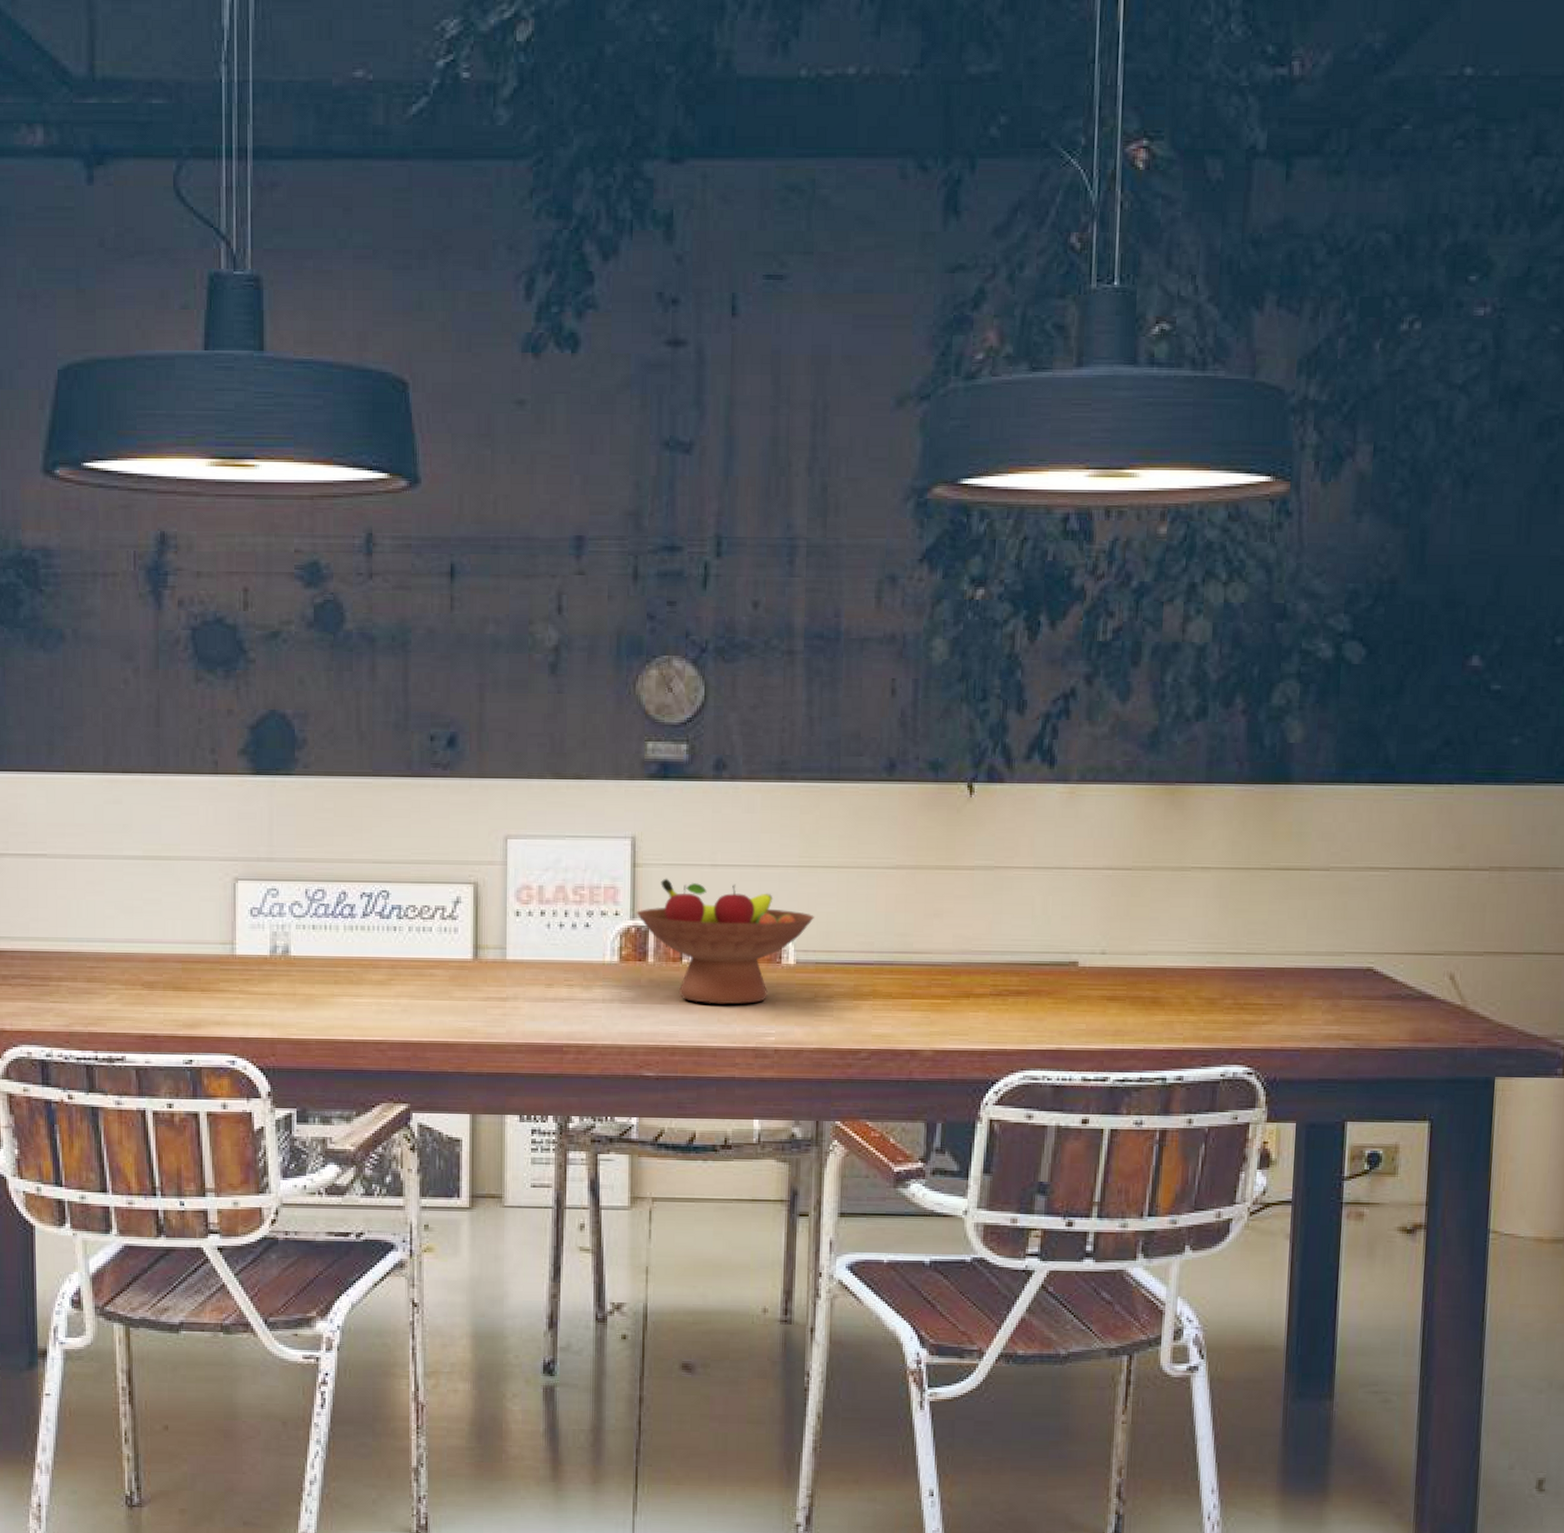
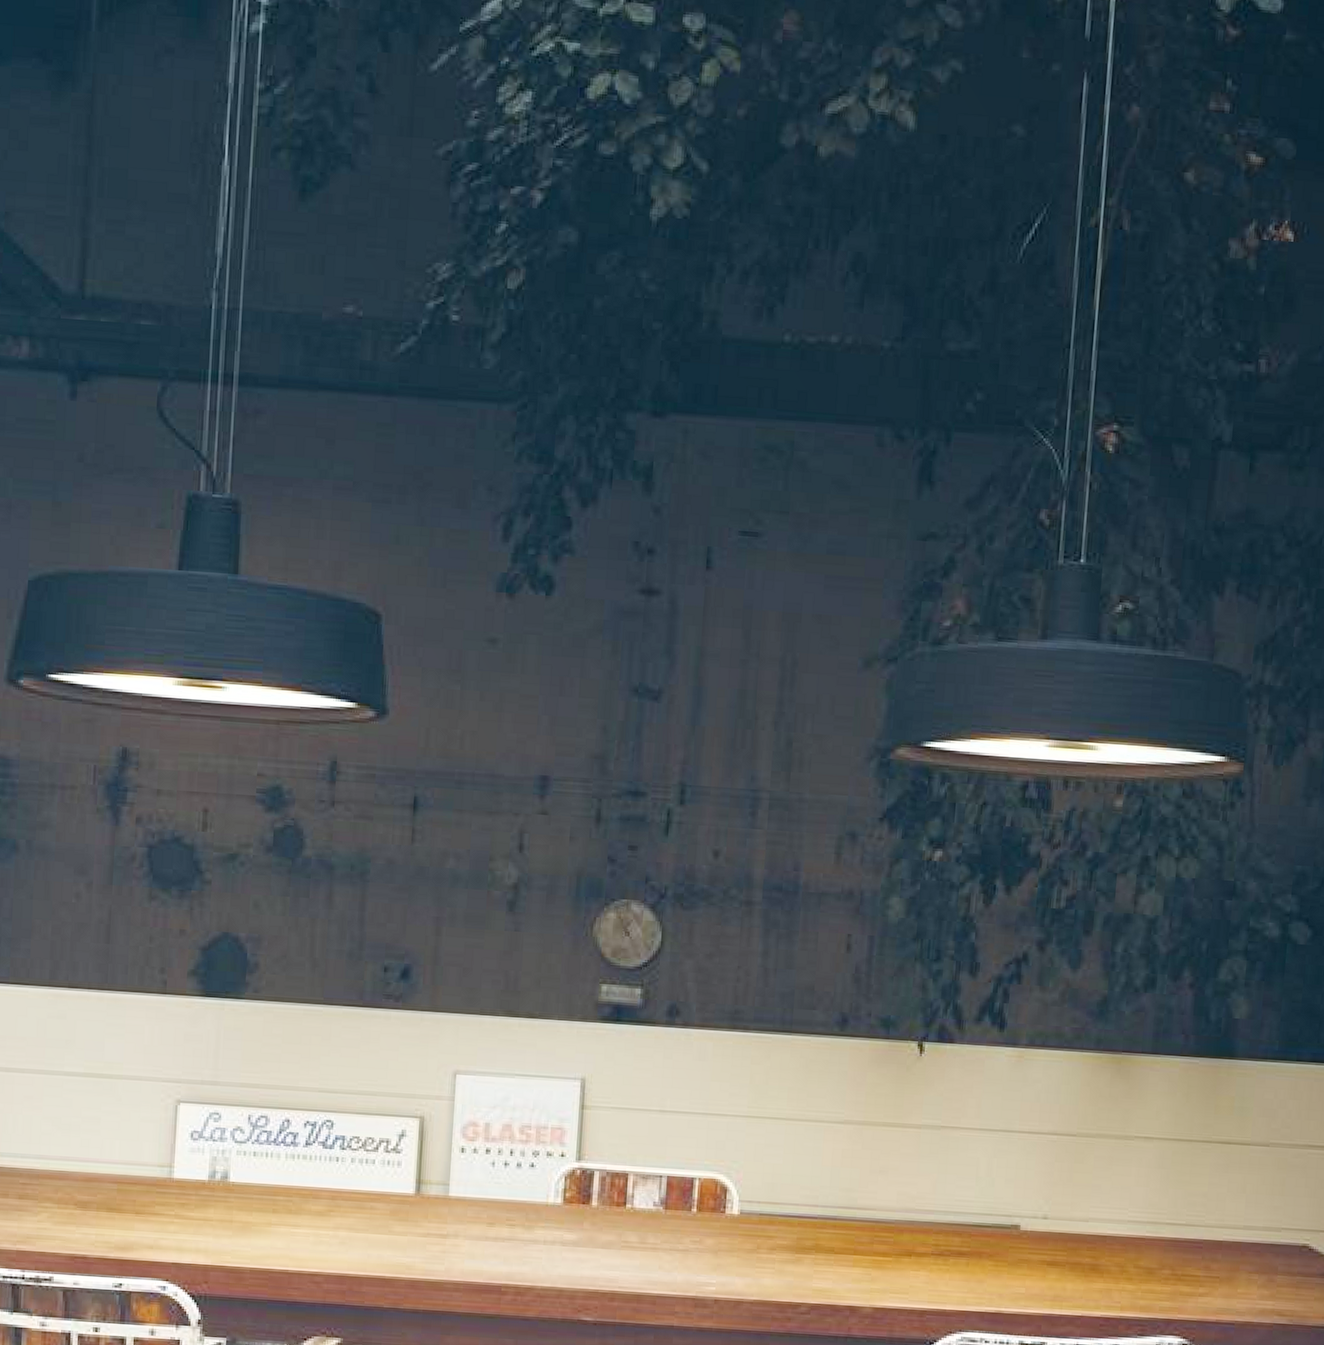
fruit bowl: present [636,878,814,1005] -> none [582,1121,760,1252]

